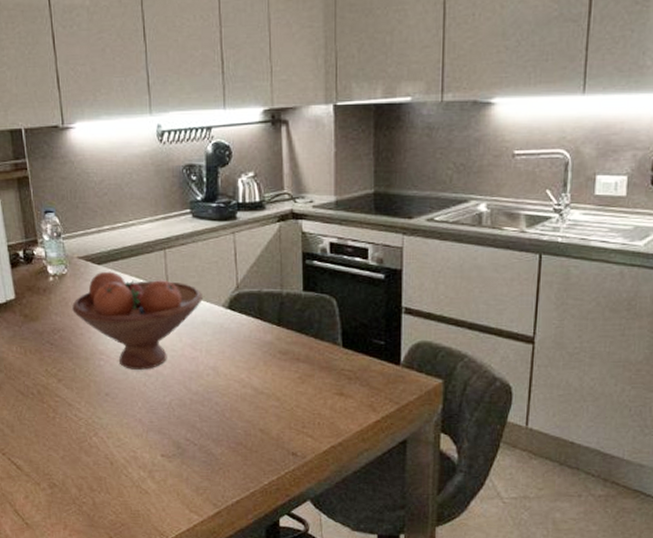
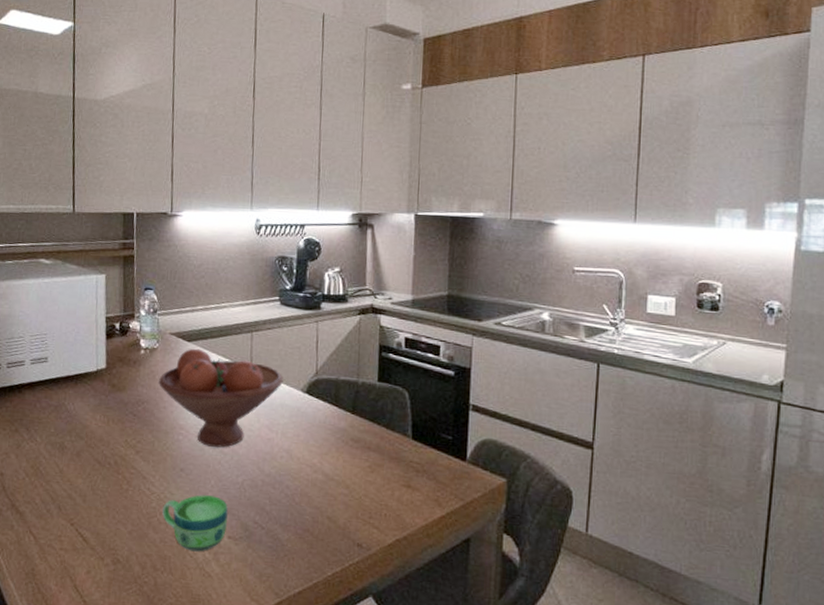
cup: none [92,417,159,471] -> present [162,495,228,552]

